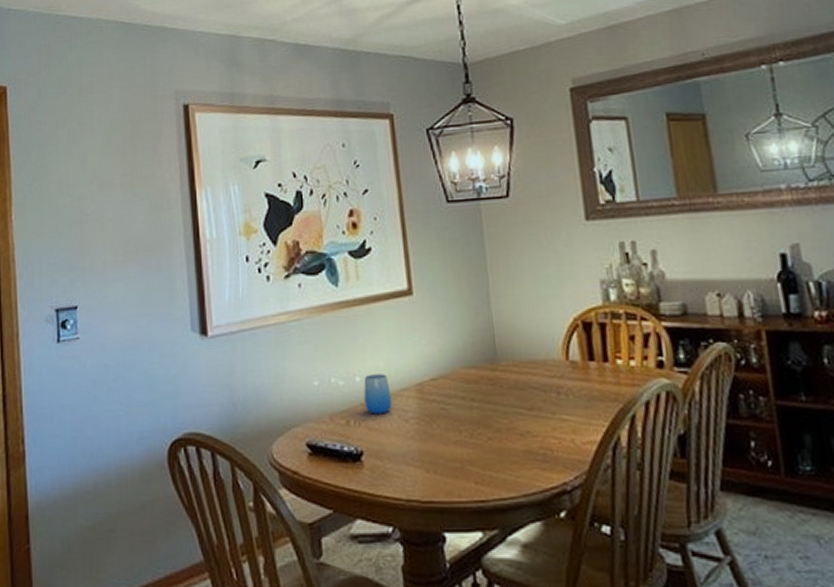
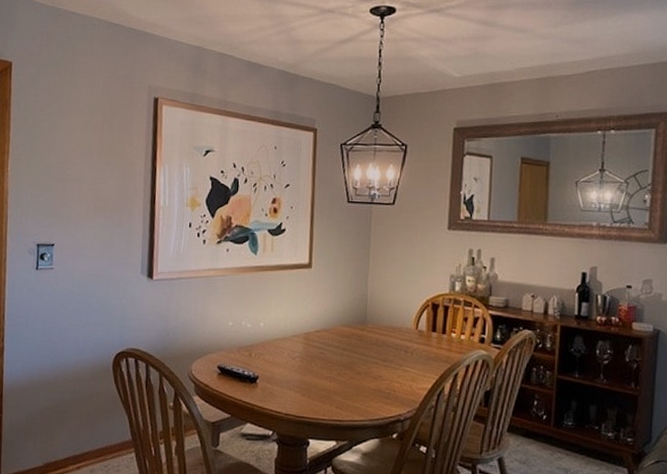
cup: present [363,374,392,415] -> none [264,322,285,352]

